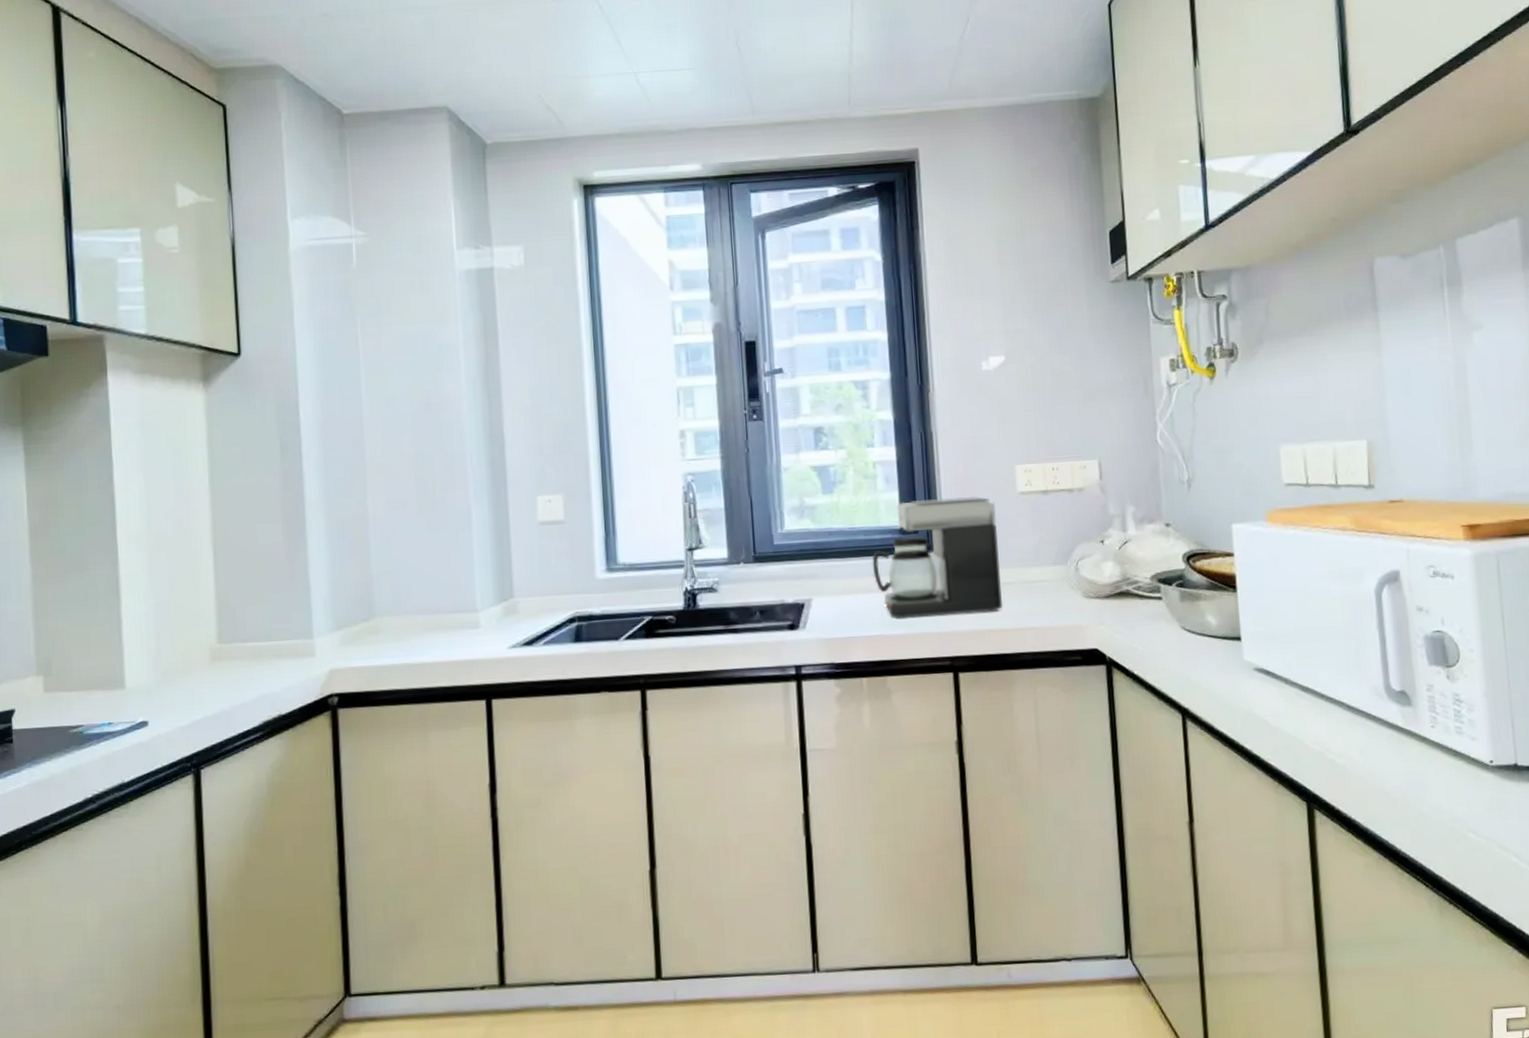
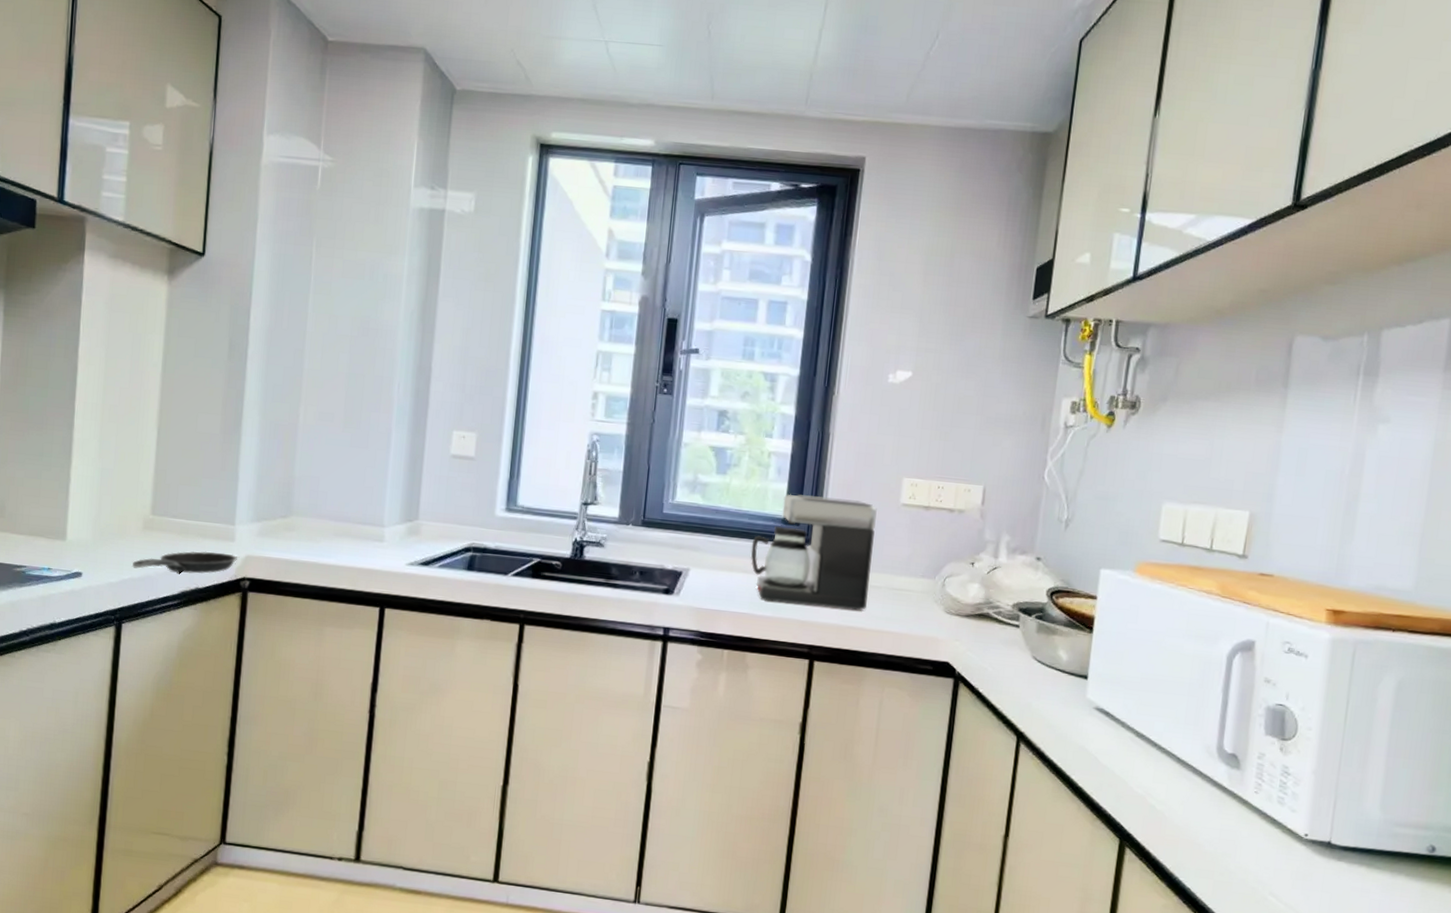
frying pan: none [203,670,321,706] -> present [131,551,237,574]

